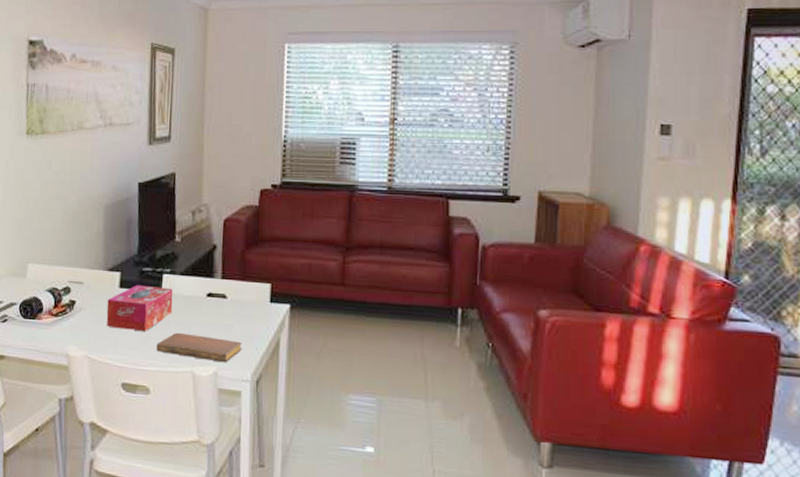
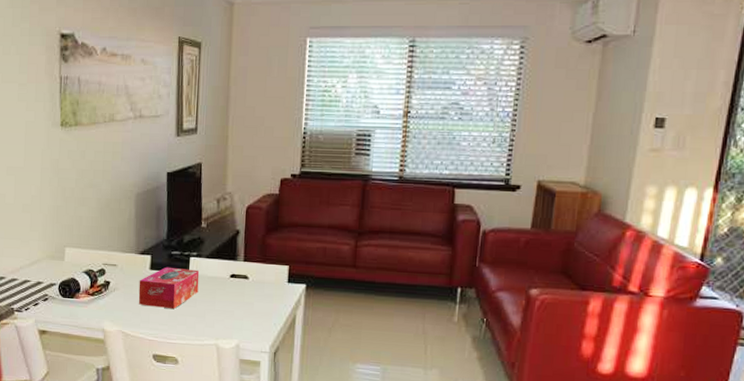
notebook: present [156,332,242,363] -> none [184,309,262,337]

